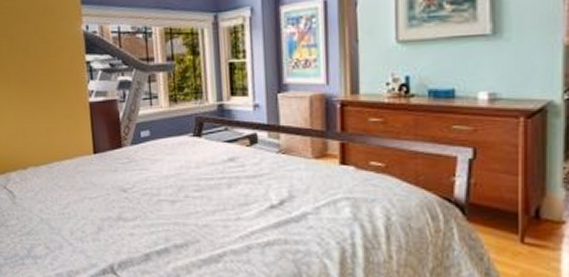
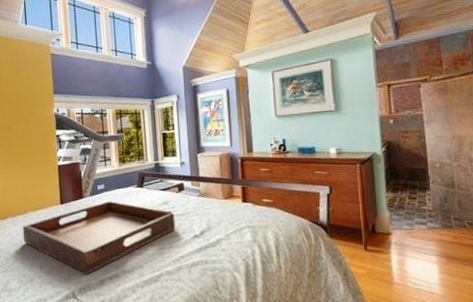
serving tray: none [47,152,245,245] -> present [22,200,176,274]

